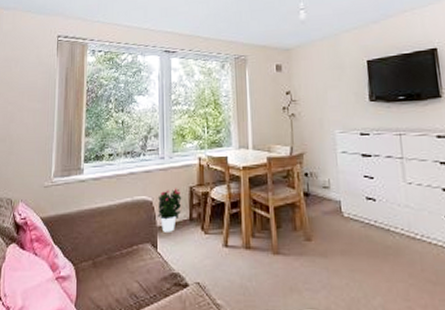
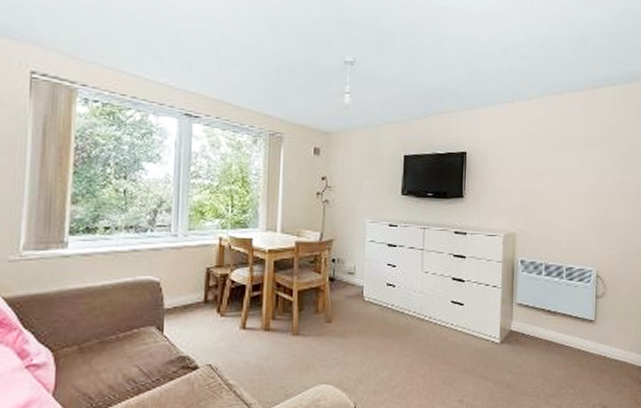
potted flower: present [157,188,182,232] -> none [165,268,197,315]

